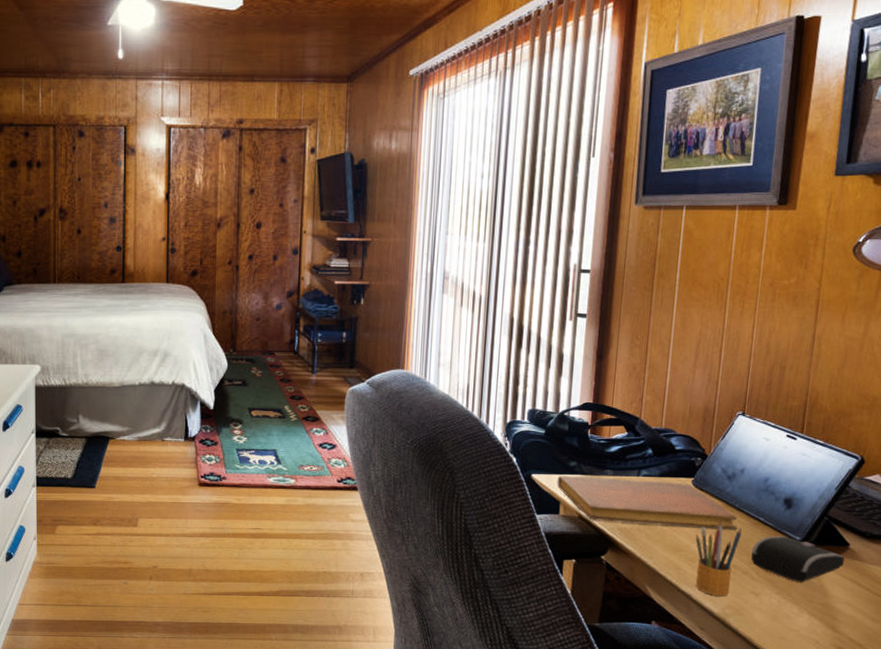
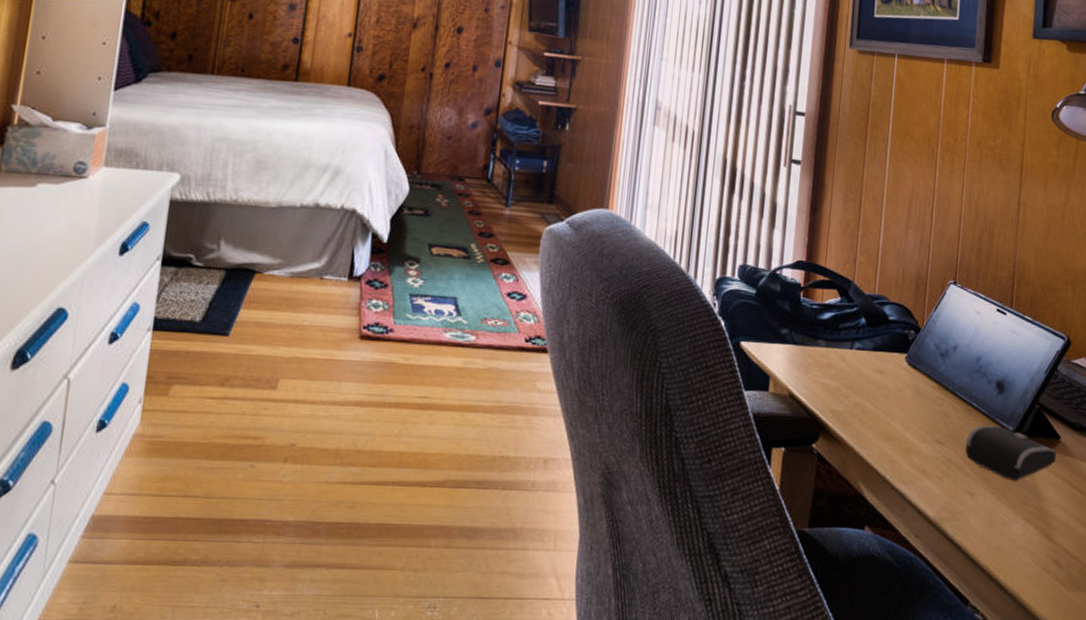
notebook: present [557,476,737,531] -> none [767,345,951,417]
pencil box: present [695,520,742,597] -> none [909,405,955,497]

